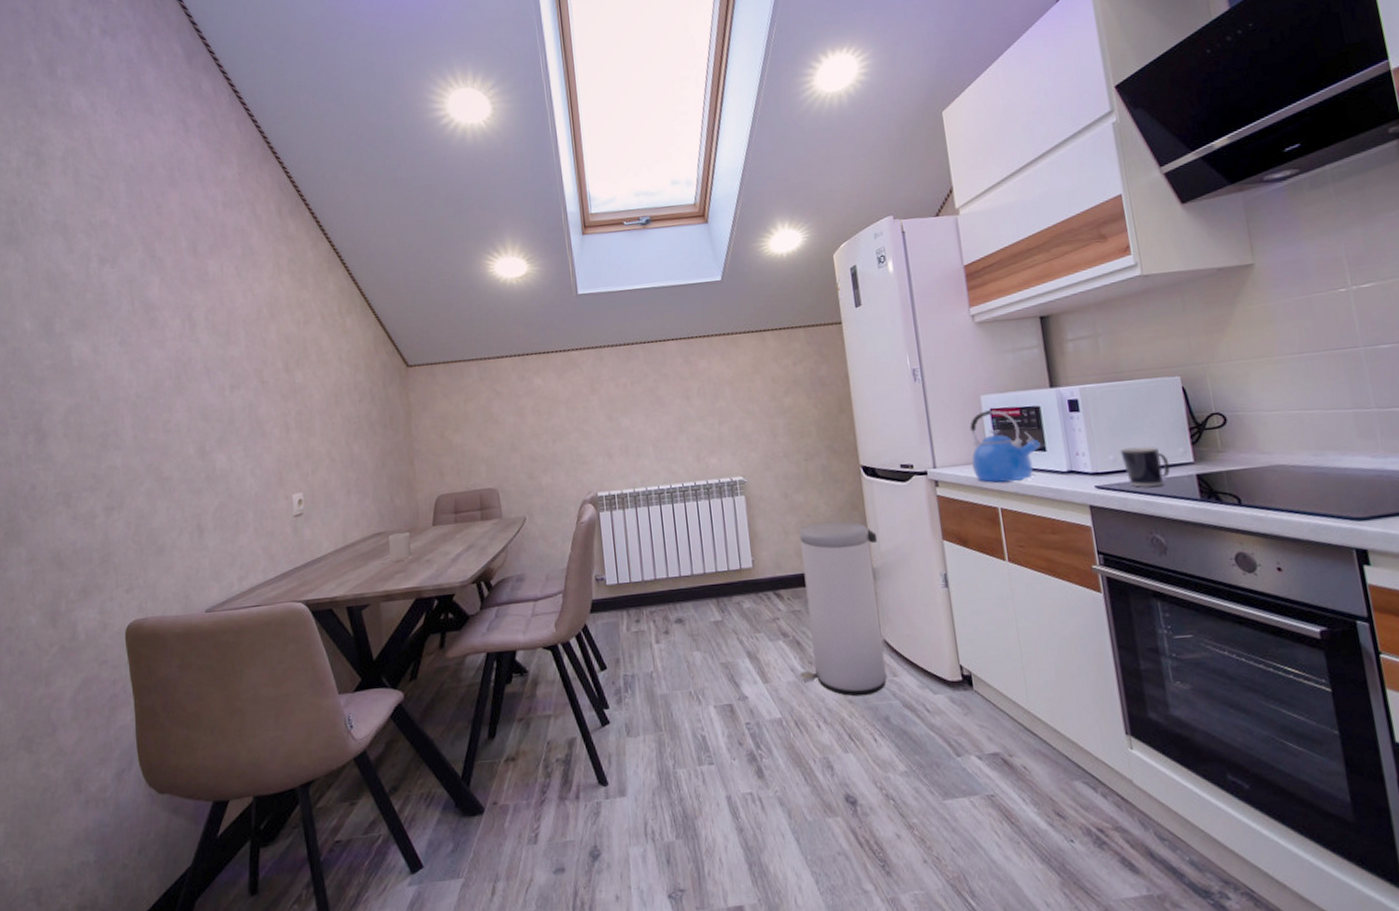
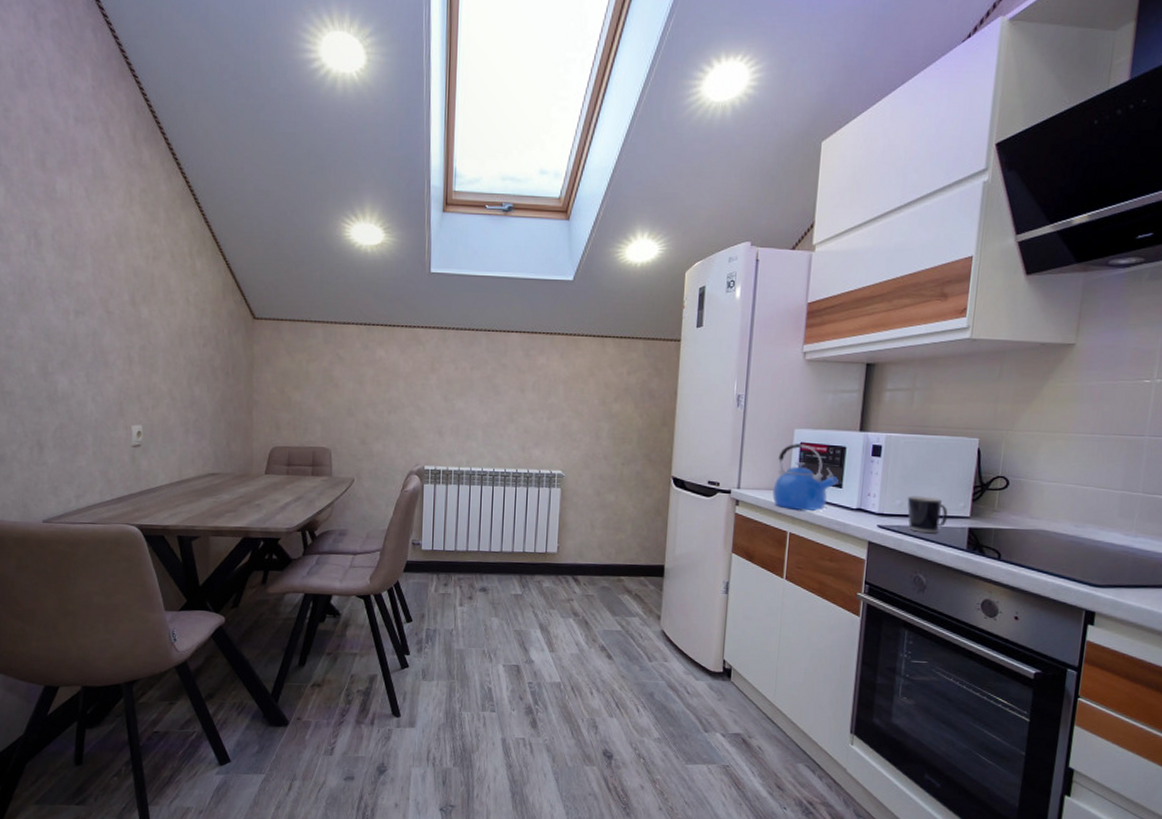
cup: present [389,531,412,562] -> none [222,475,243,502]
pedal bin: present [799,521,887,696] -> none [582,521,674,674]

